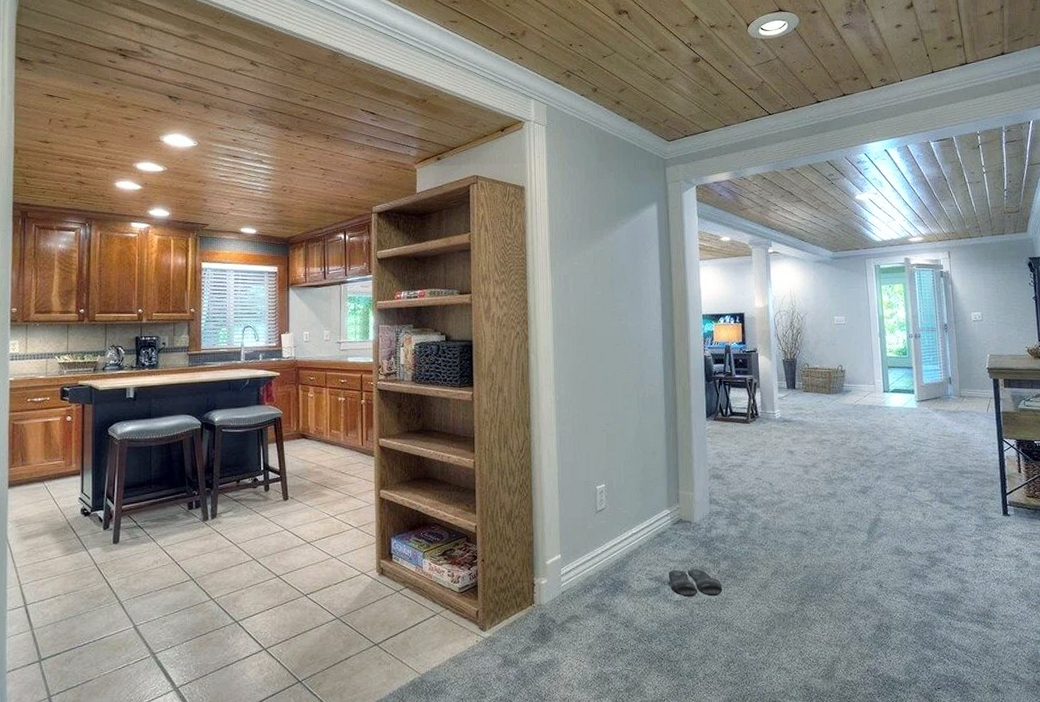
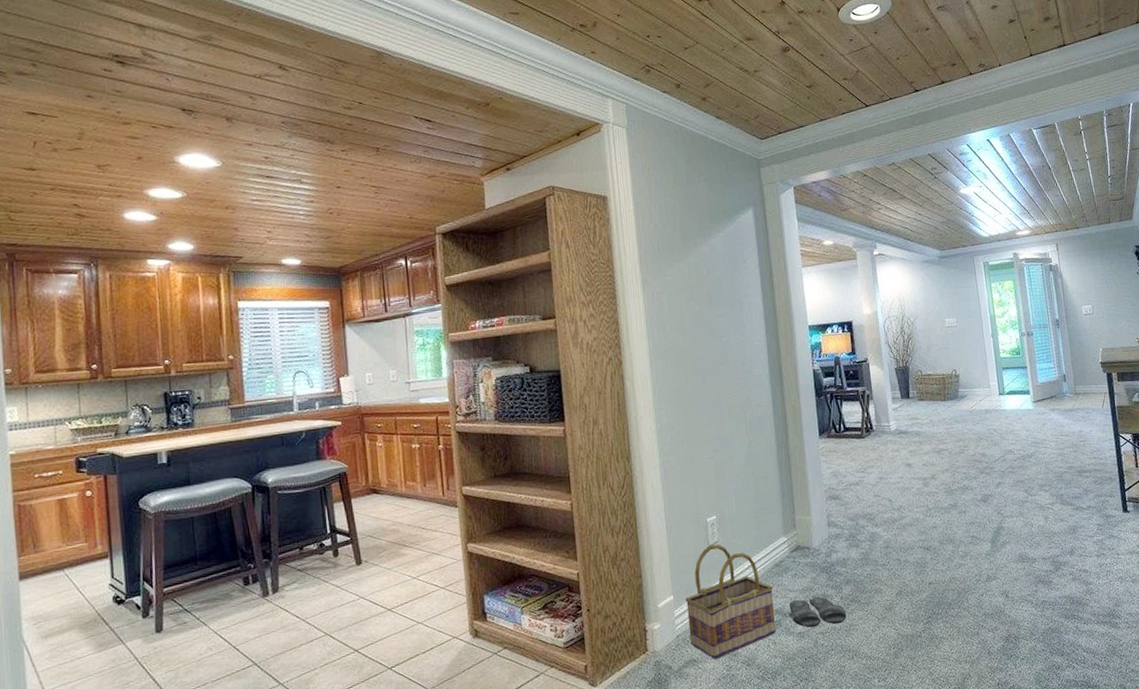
basket: none [571,510,654,617] -> present [685,544,776,659]

